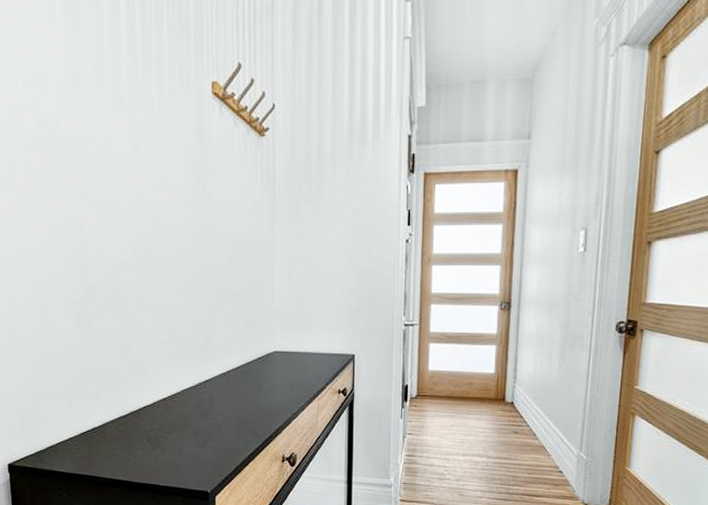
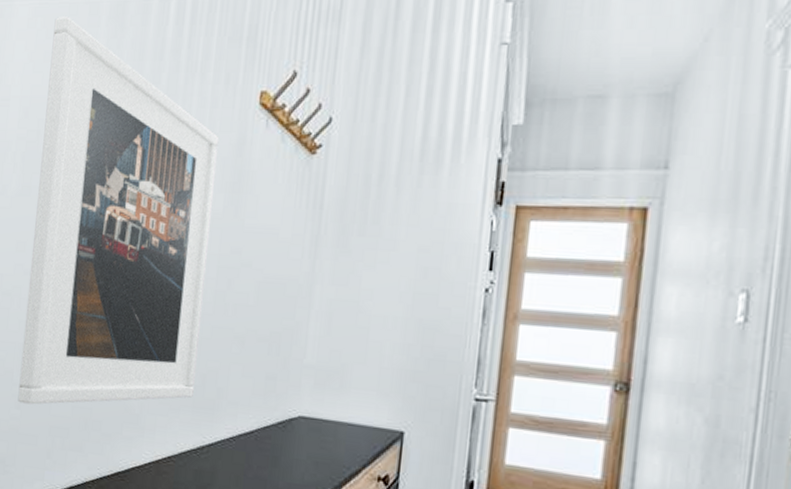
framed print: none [10,10,187,366] -> present [17,15,220,405]

